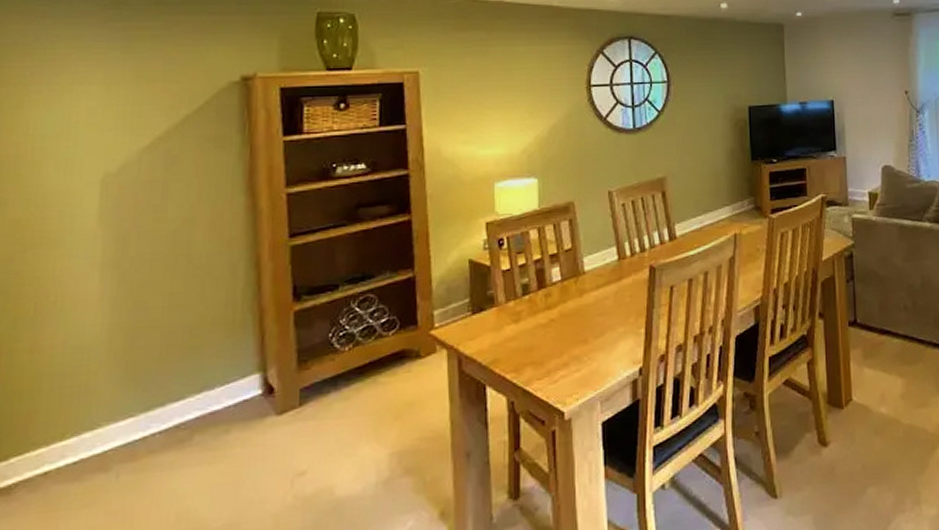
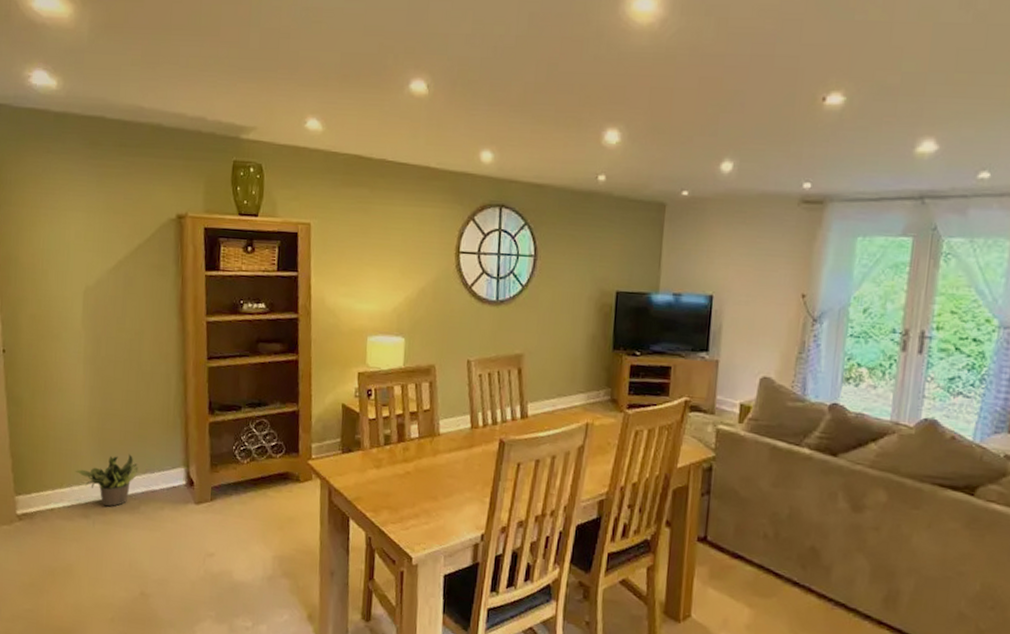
potted plant: none [85,372,190,449] -> present [75,454,139,507]

